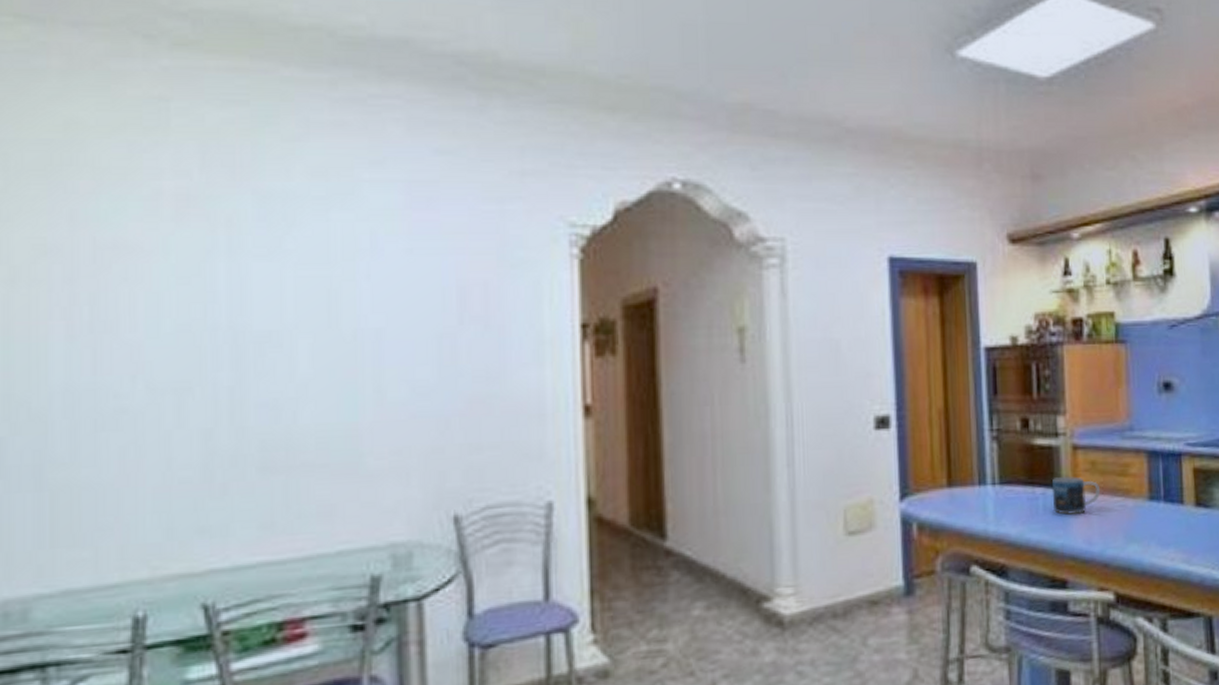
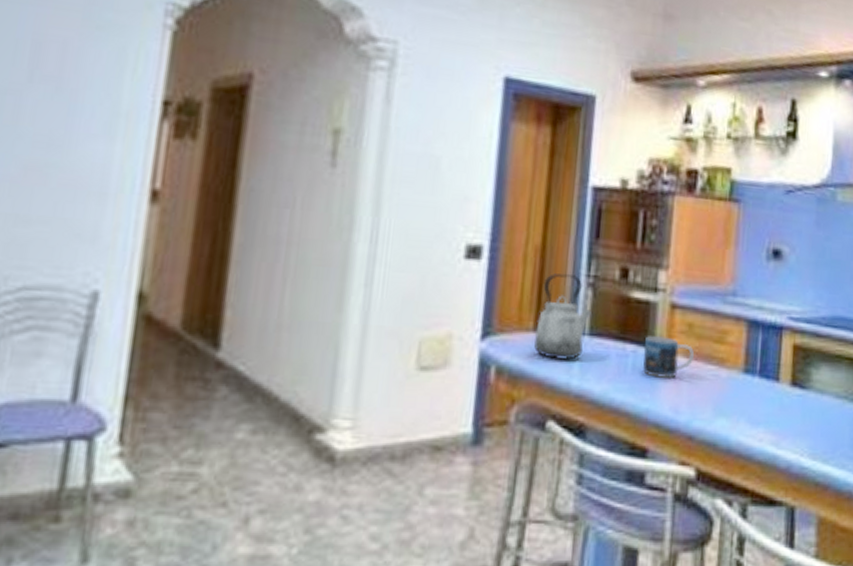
kettle: none [948,430,999,510] -> present [534,273,592,360]

